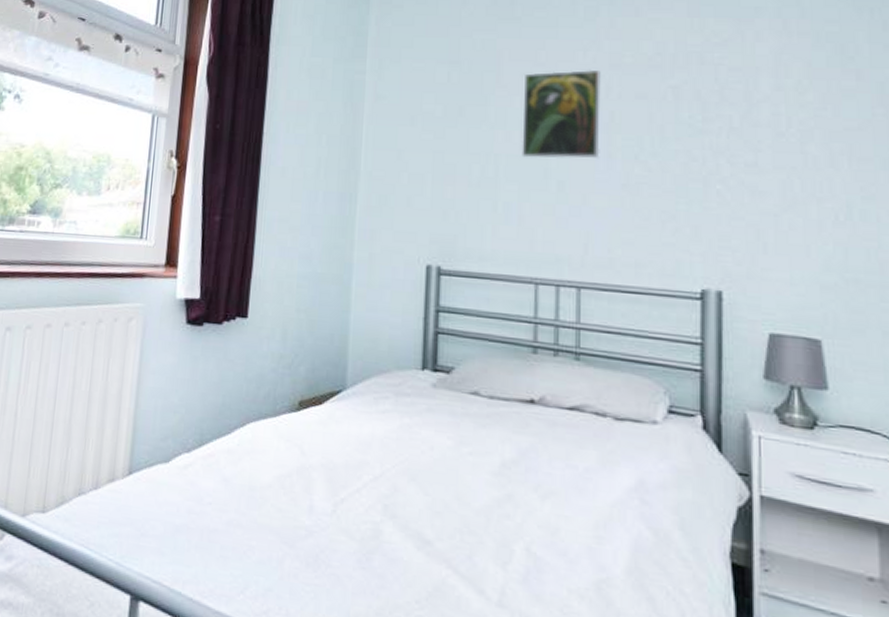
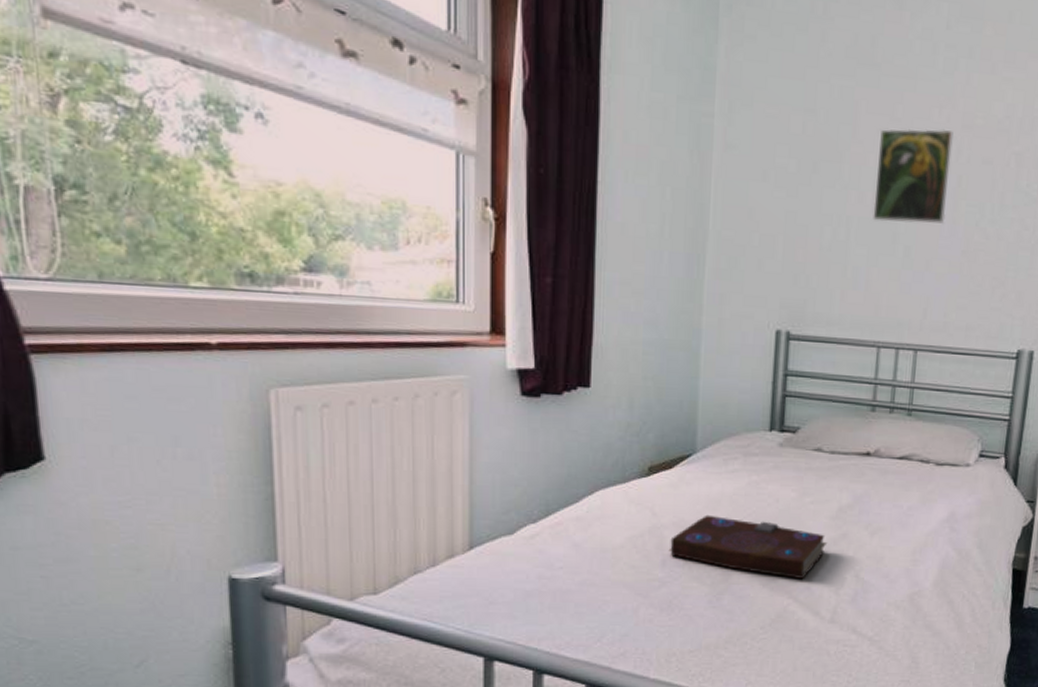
book: none [316,458,491,547] -> present [668,514,828,580]

